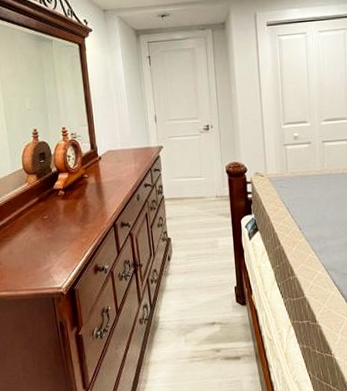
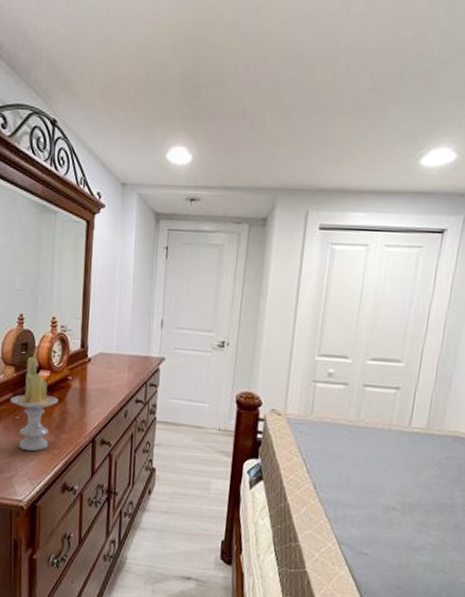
candle: none [37,163,79,244] -> present [10,356,58,452]

